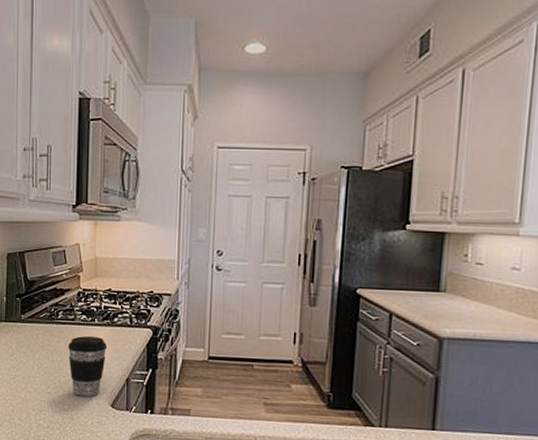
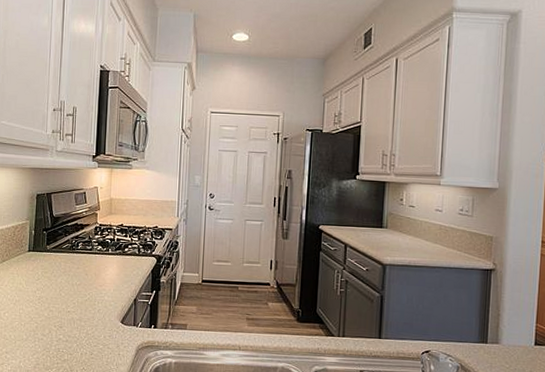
coffee cup: present [67,335,107,397] -> none [85,263,118,315]

